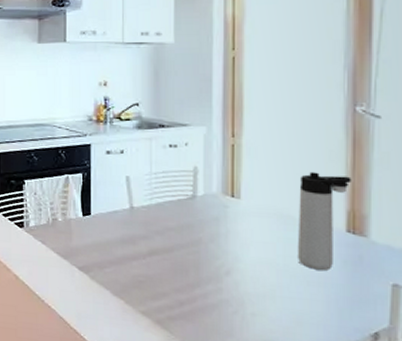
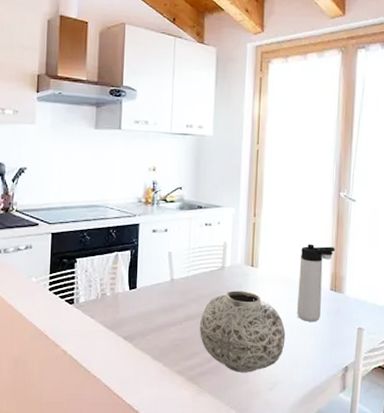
vase: none [167,224,283,324] -> present [199,291,286,373]

